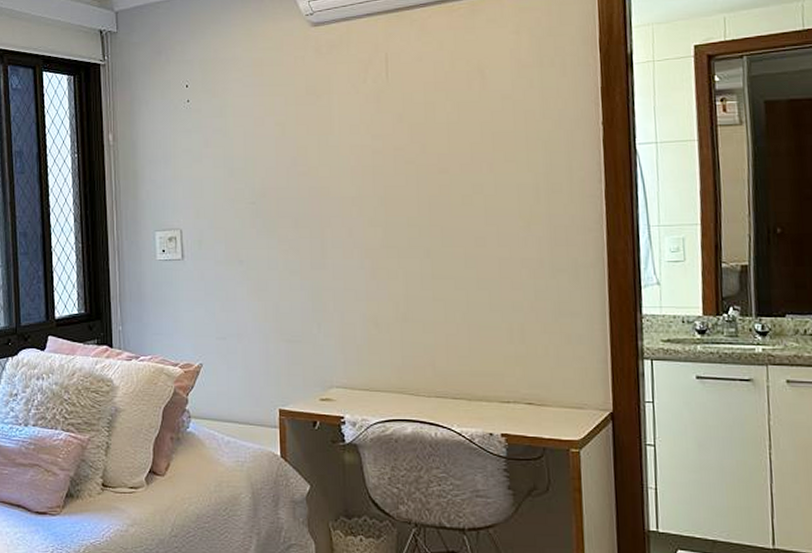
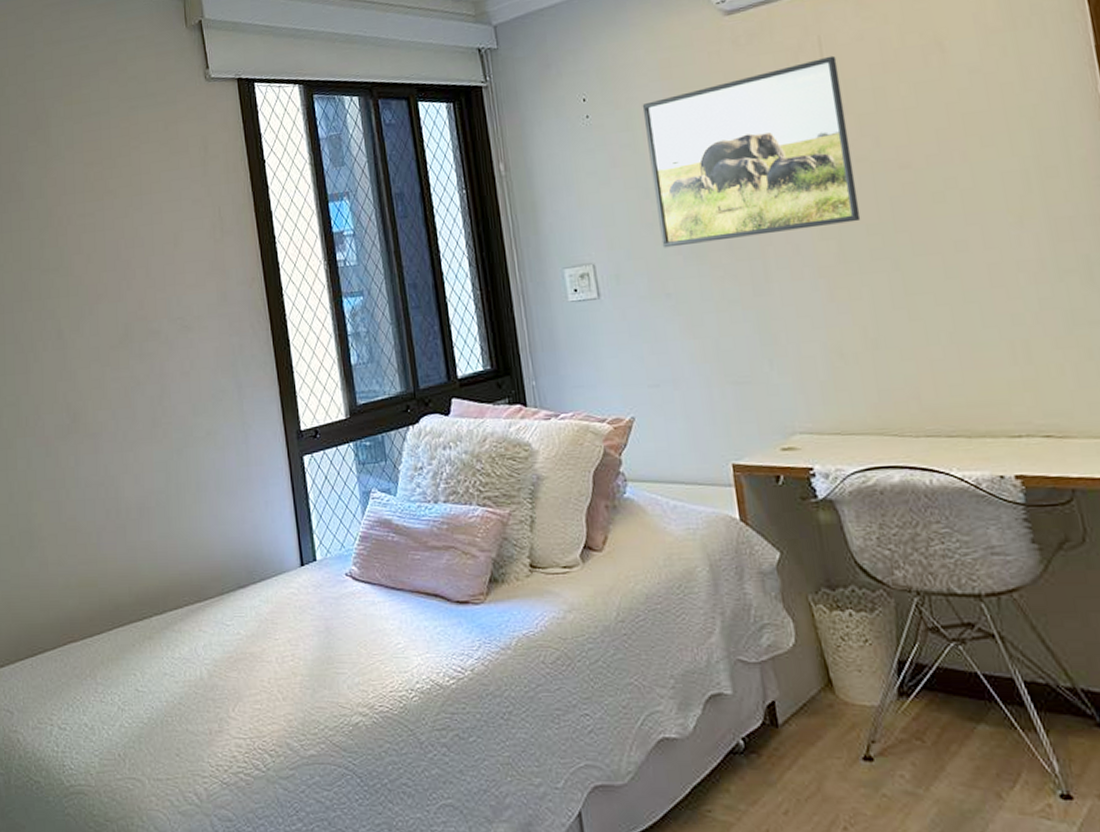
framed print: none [235,71,404,221] -> present [642,55,861,248]

